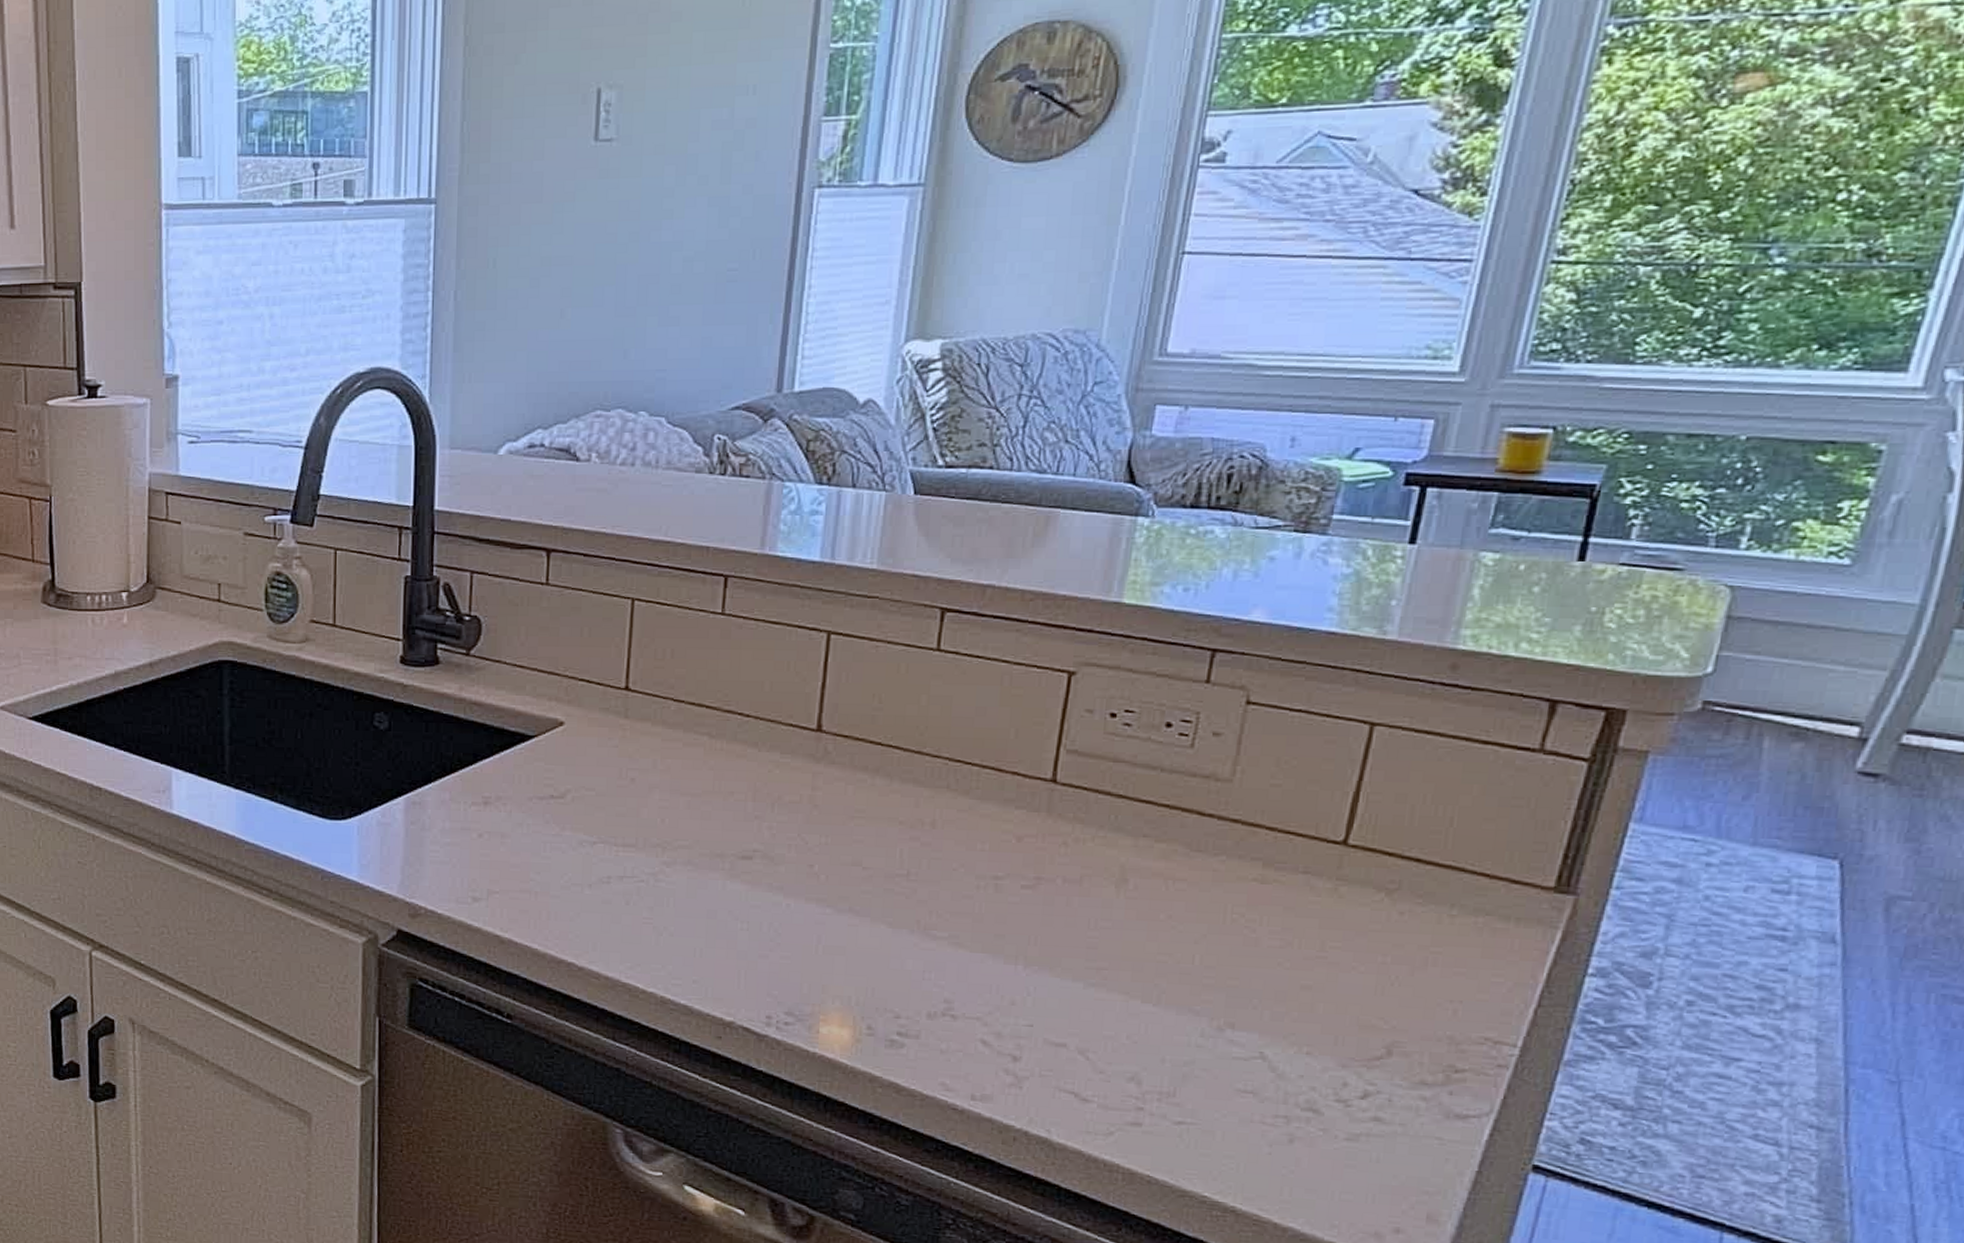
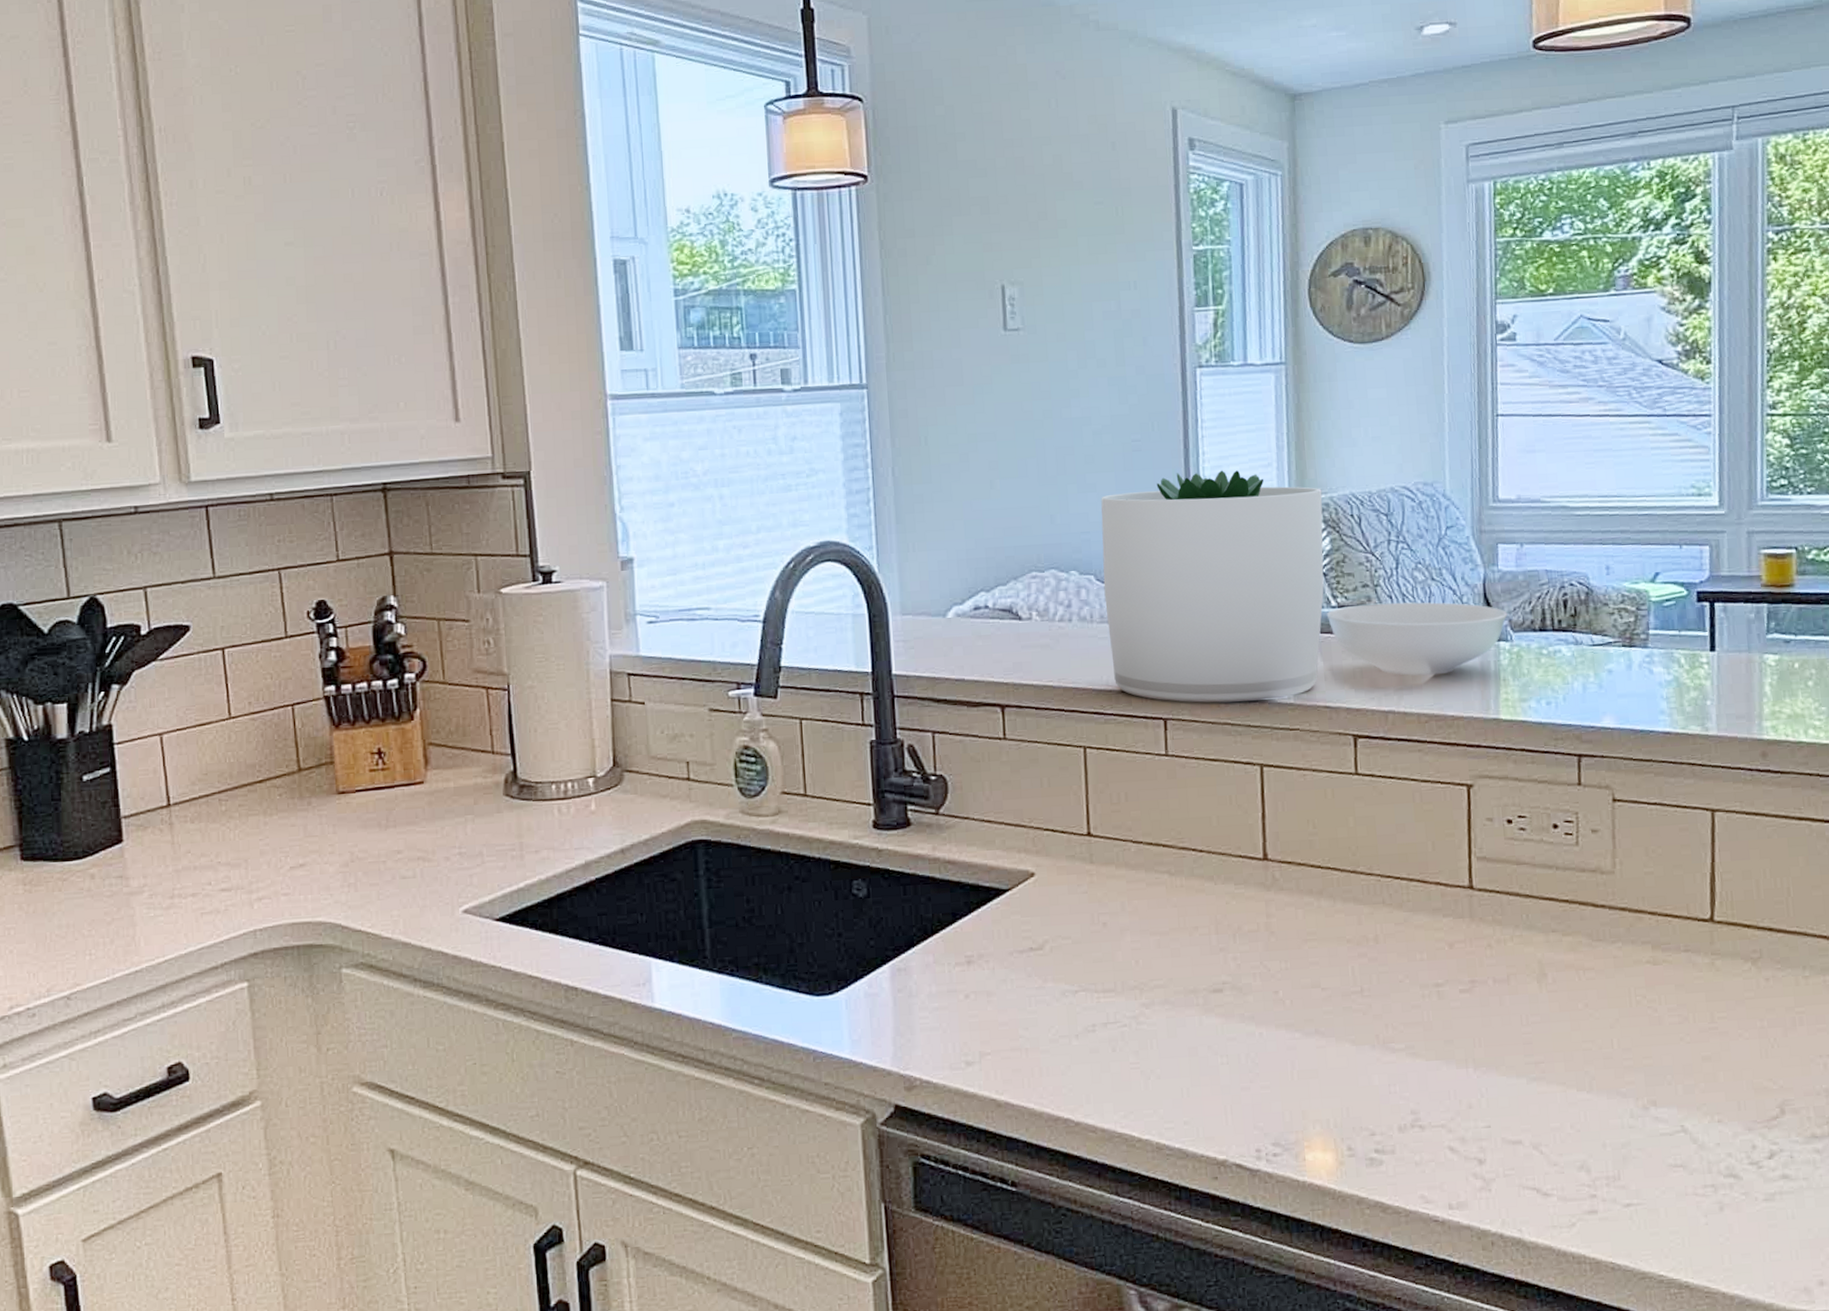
planter: none [674,307,946,564] -> present [1101,470,1324,703]
bowl: none [930,465,1154,549] -> present [1326,602,1508,676]

